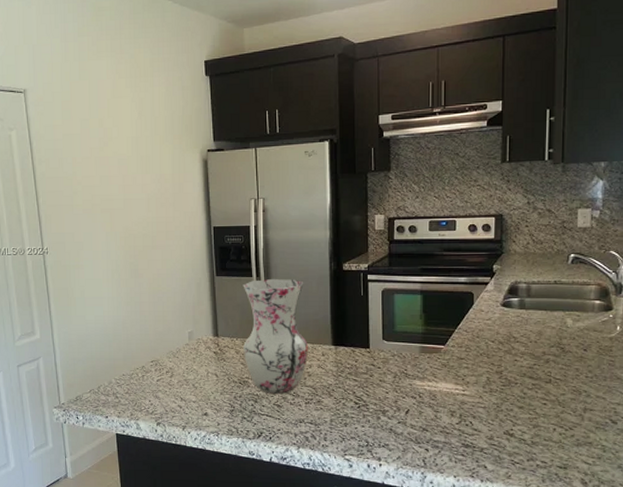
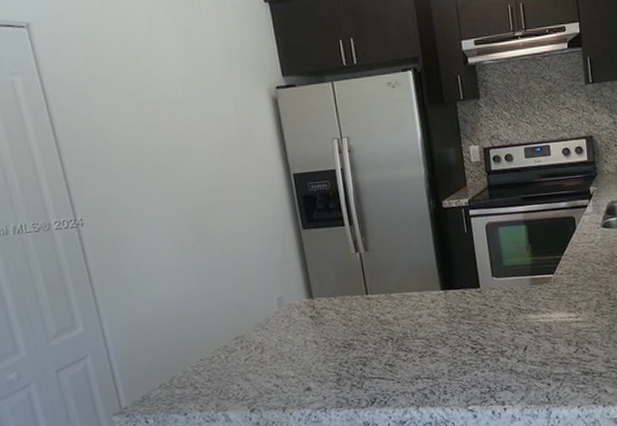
vase: present [243,278,309,394] -> none [335,223,417,354]

